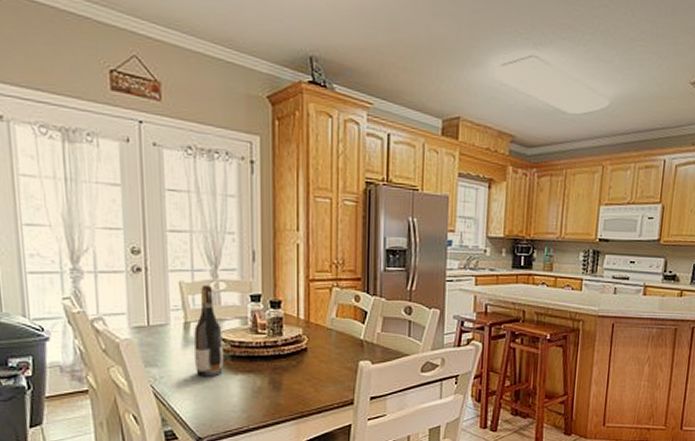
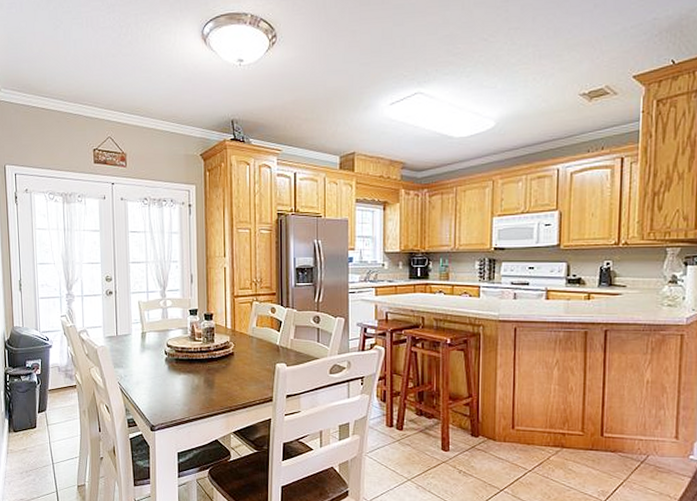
wine bottle: present [194,284,223,377] -> none [148,302,170,376]

